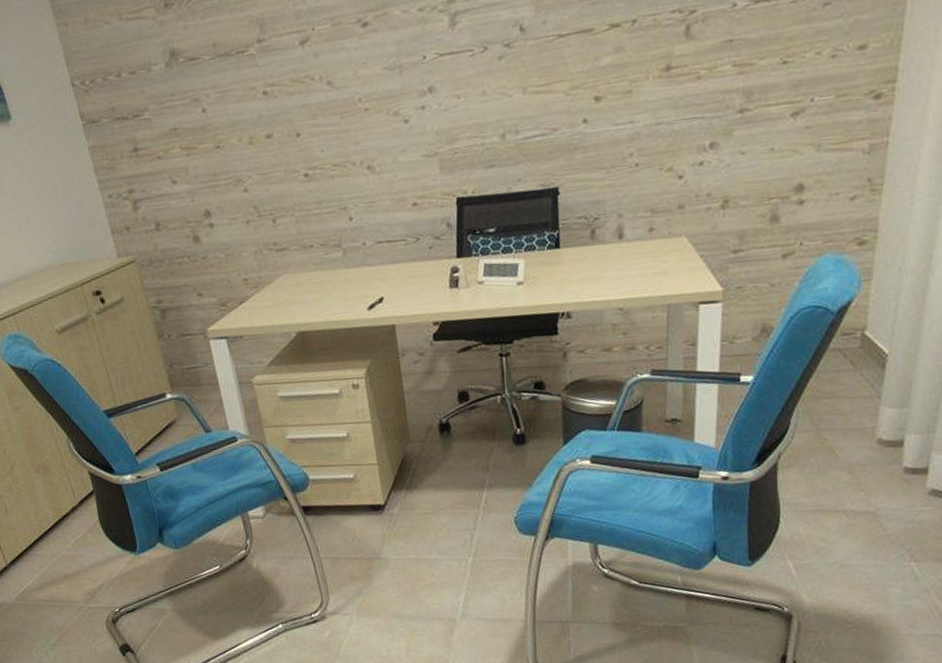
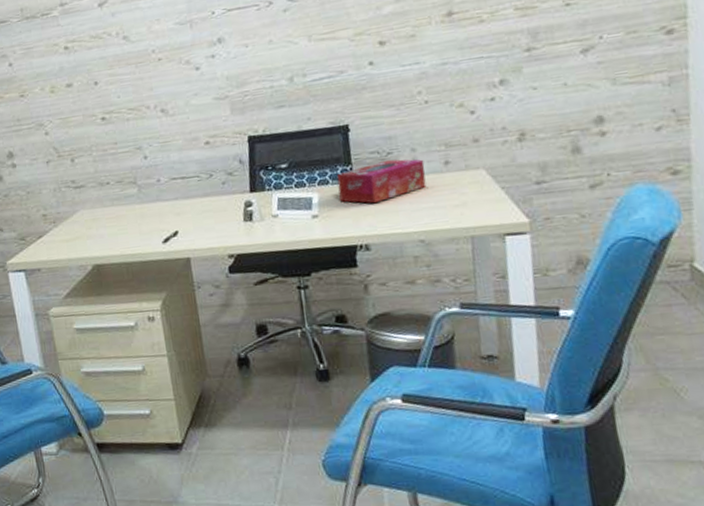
tissue box: none [543,225,630,271] -> present [336,159,427,204]

